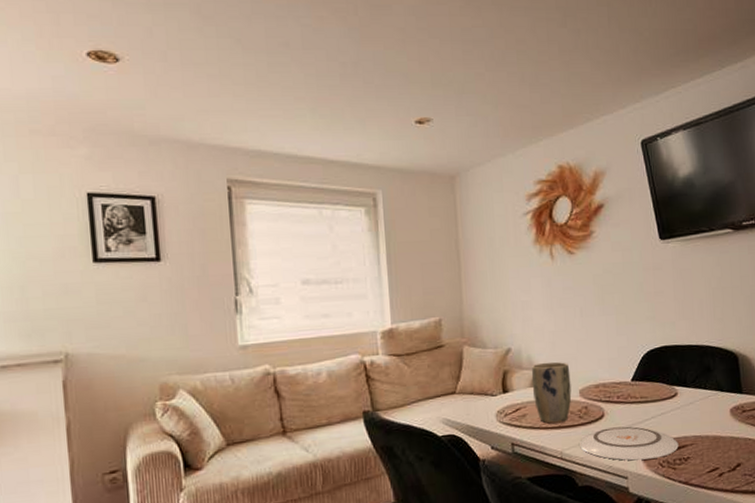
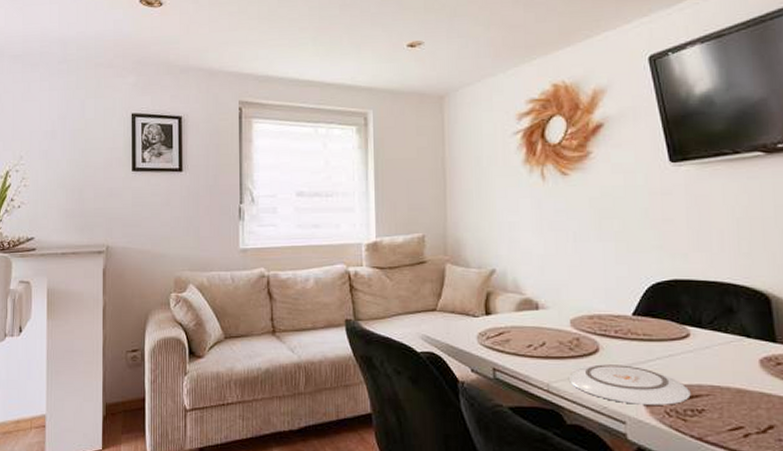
plant pot: present [531,361,572,424] -> none [516,287,561,352]

